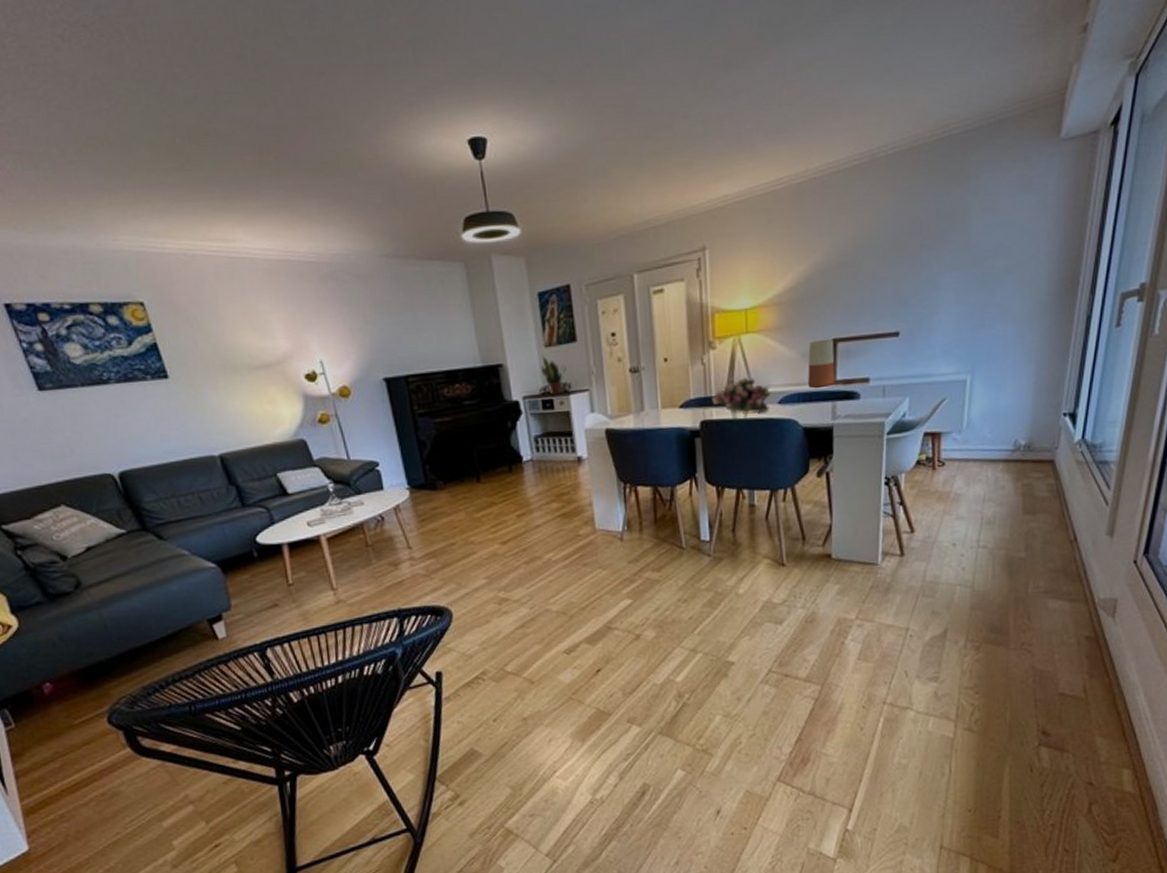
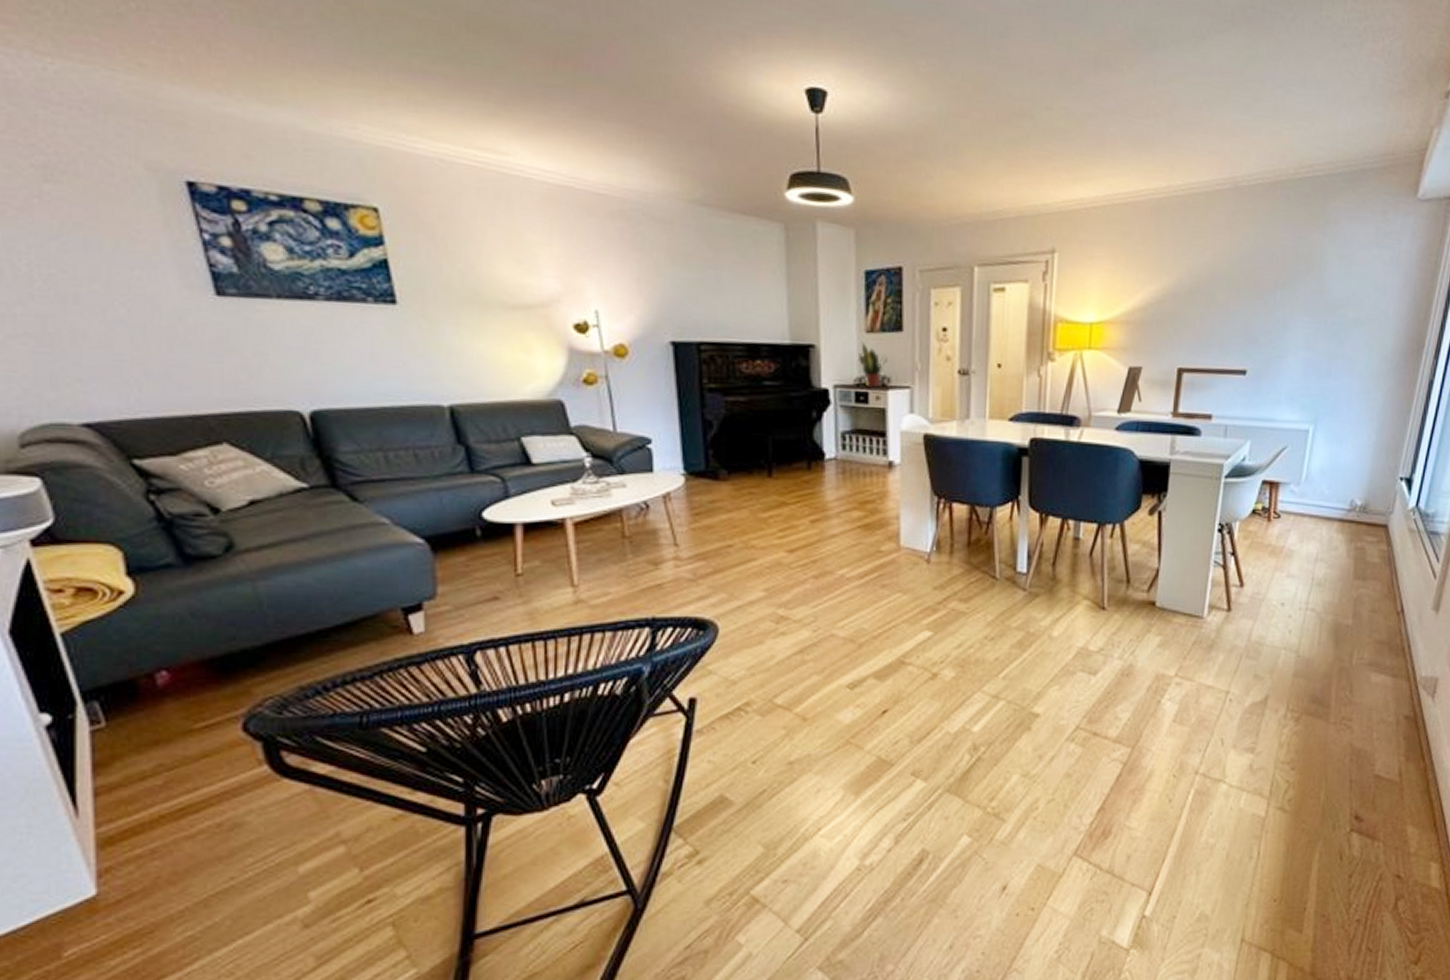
flower arrangement: present [711,377,771,413] -> none [1044,395,1109,438]
picture frame: none [777,342,800,389] -> present [1116,366,1143,414]
vase: present [808,338,835,388] -> none [1149,367,1179,418]

